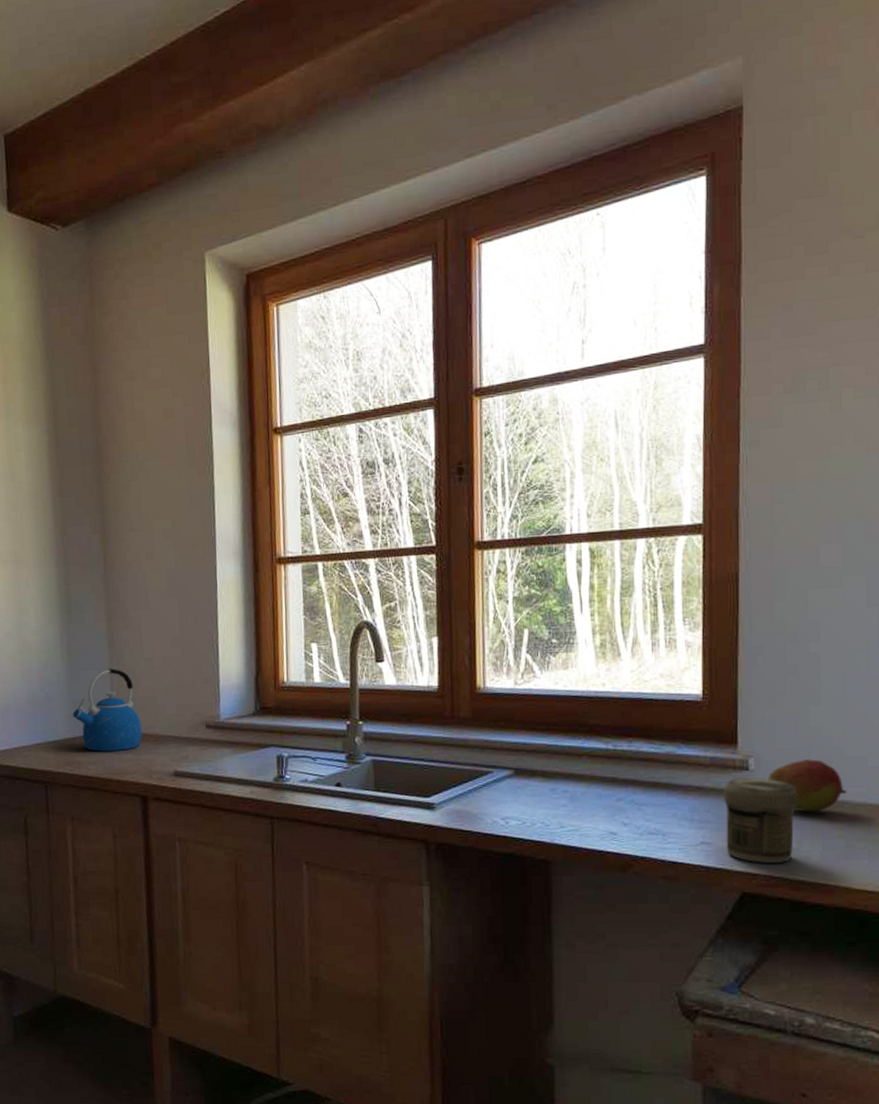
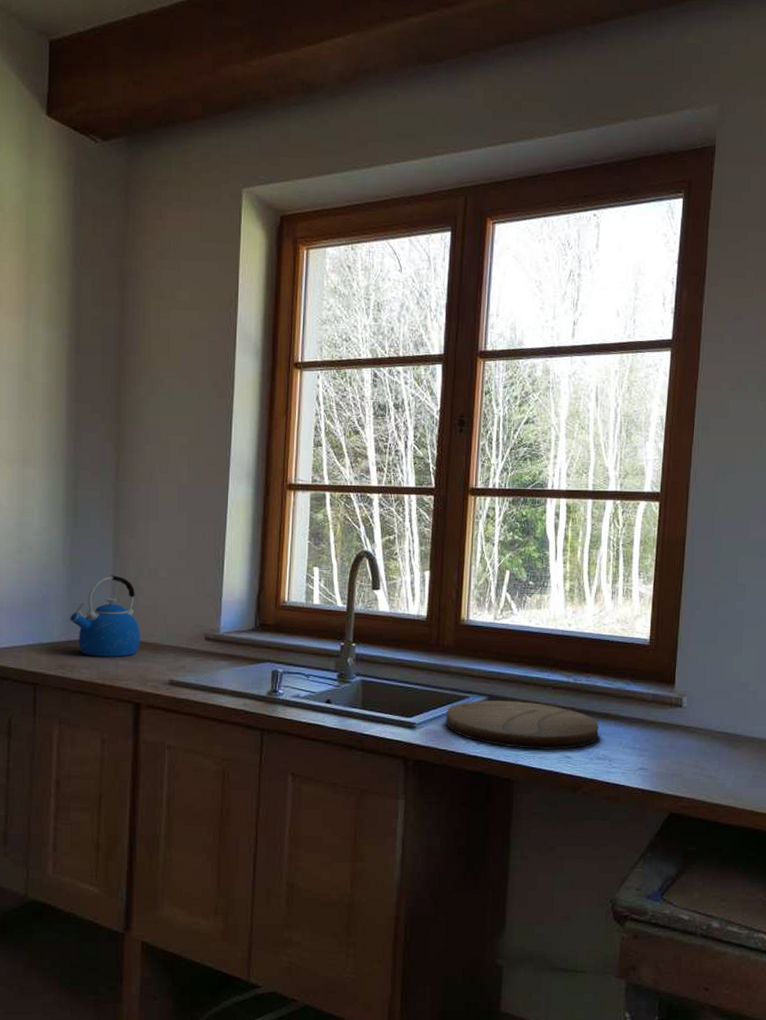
cutting board: none [467,773,648,826] -> present [445,700,599,750]
jar: present [724,777,798,863] -> none [659,713,719,788]
fruit: present [768,759,847,812] -> none [697,700,757,746]

